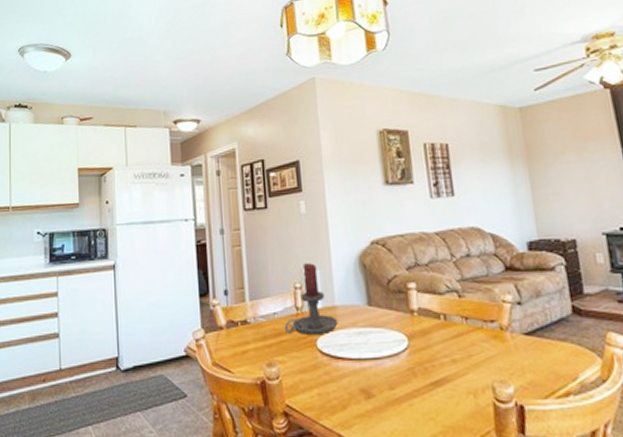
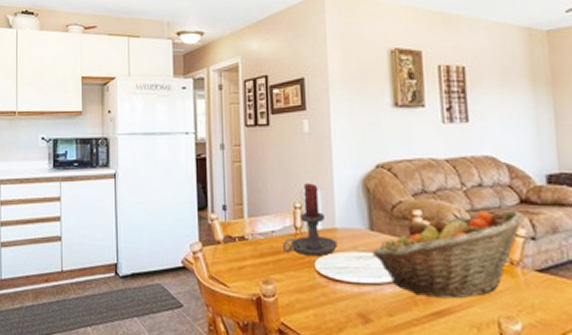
fruit basket: none [371,278,510,368] -> present [372,210,524,299]

